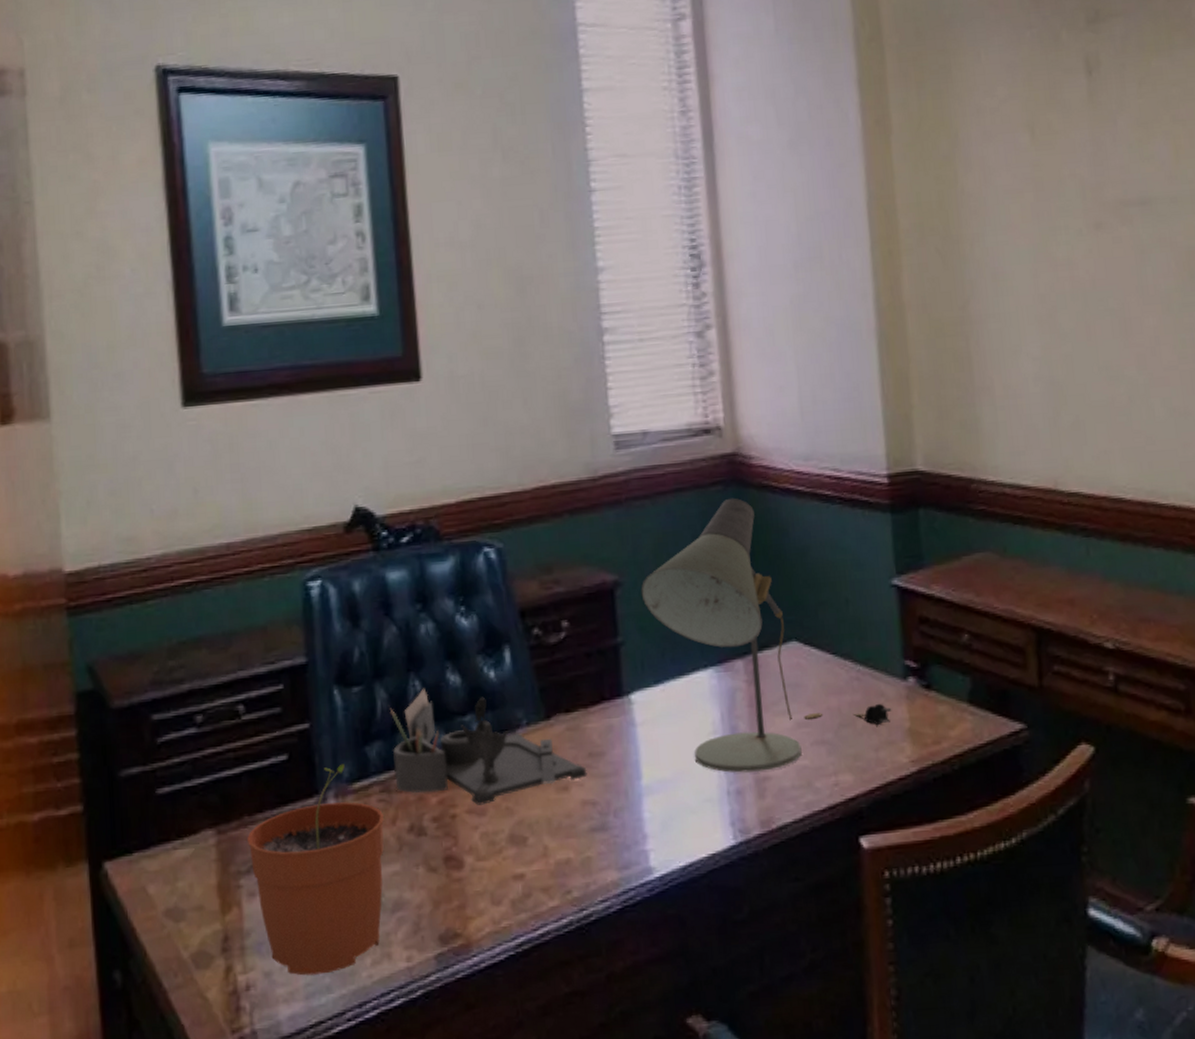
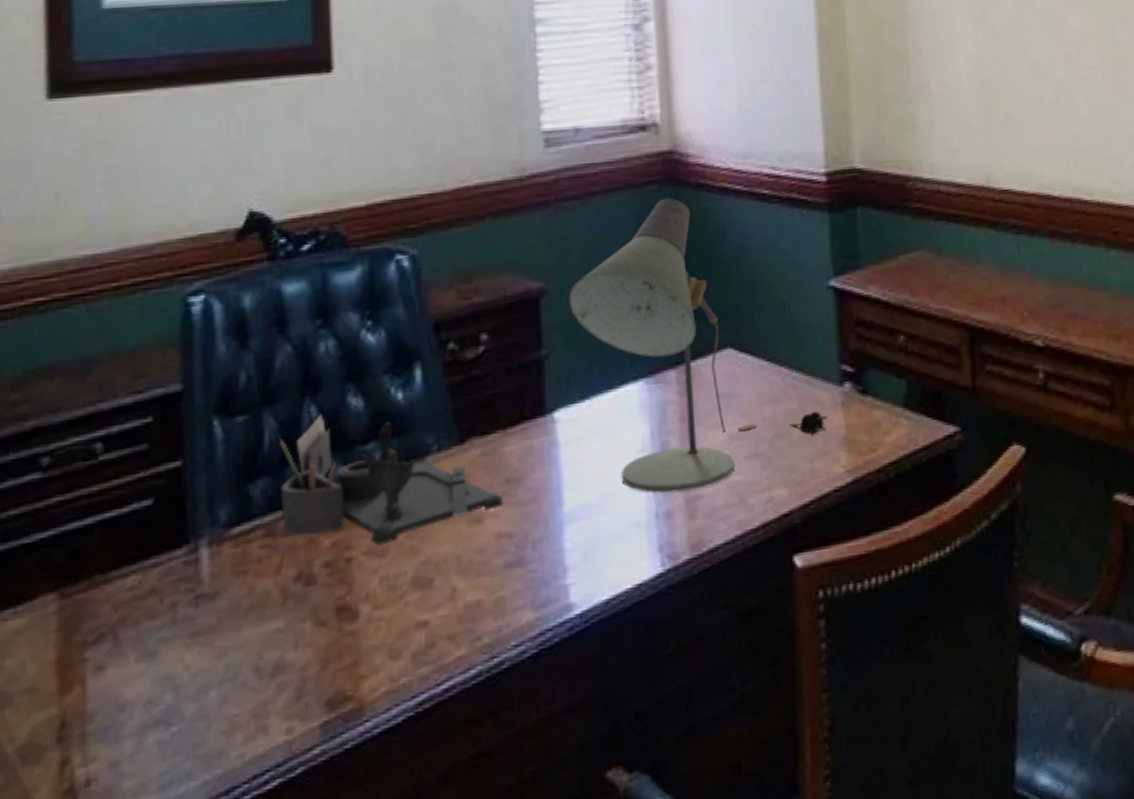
plant pot: present [247,763,385,976] -> none [98,505,267,762]

